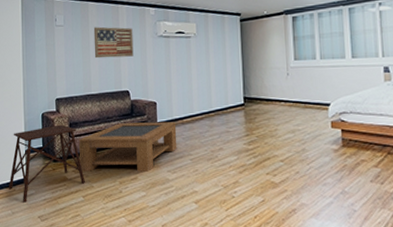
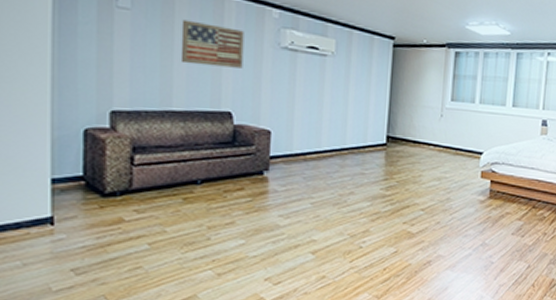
side table: present [9,124,85,203] -> none [17,147,154,251]
coffee table: present [78,121,177,172] -> none [145,153,296,215]

